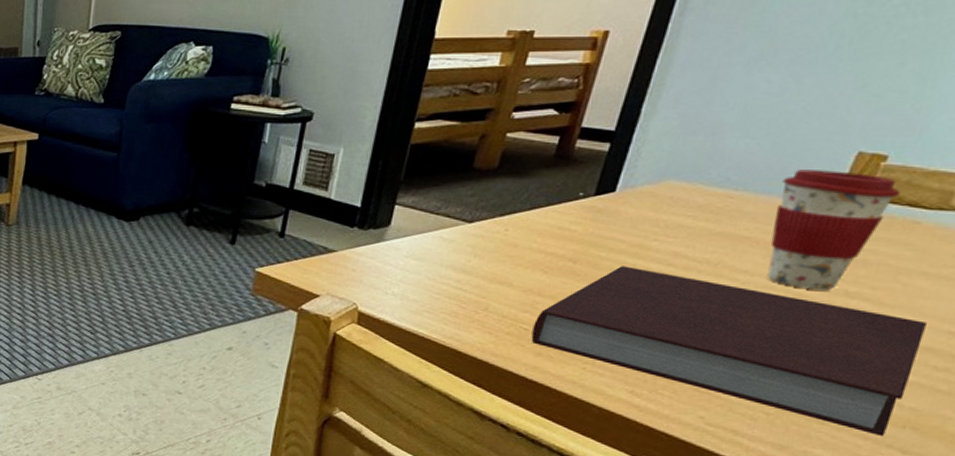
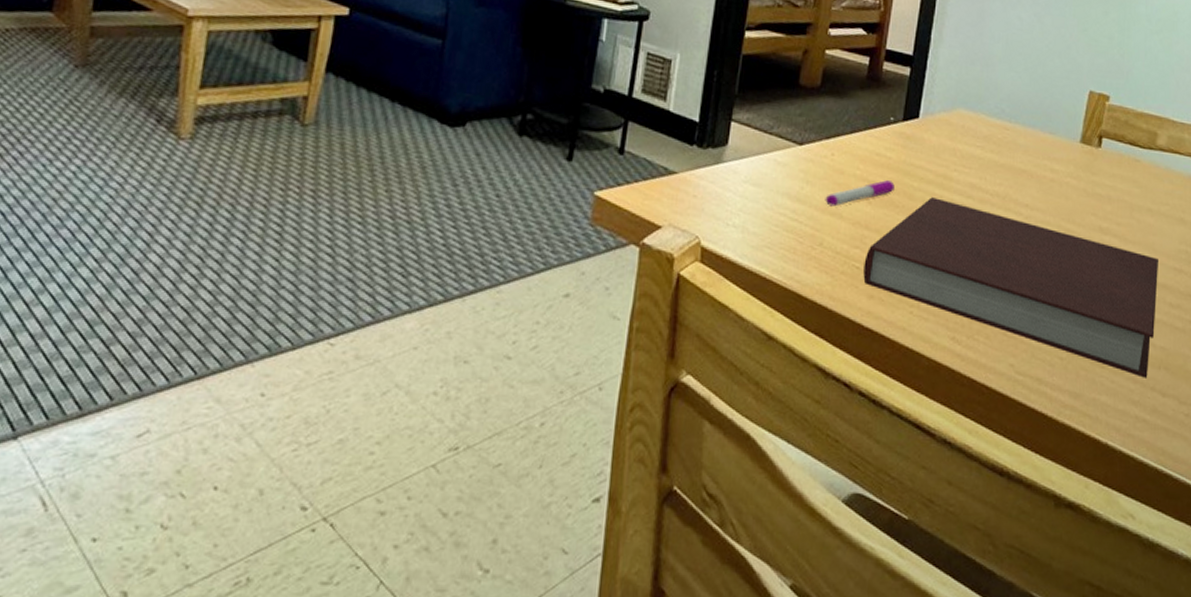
pen: none [494,252,577,276] -> present [825,180,895,207]
coffee cup: present [767,169,900,290] -> none [1041,104,1122,226]

